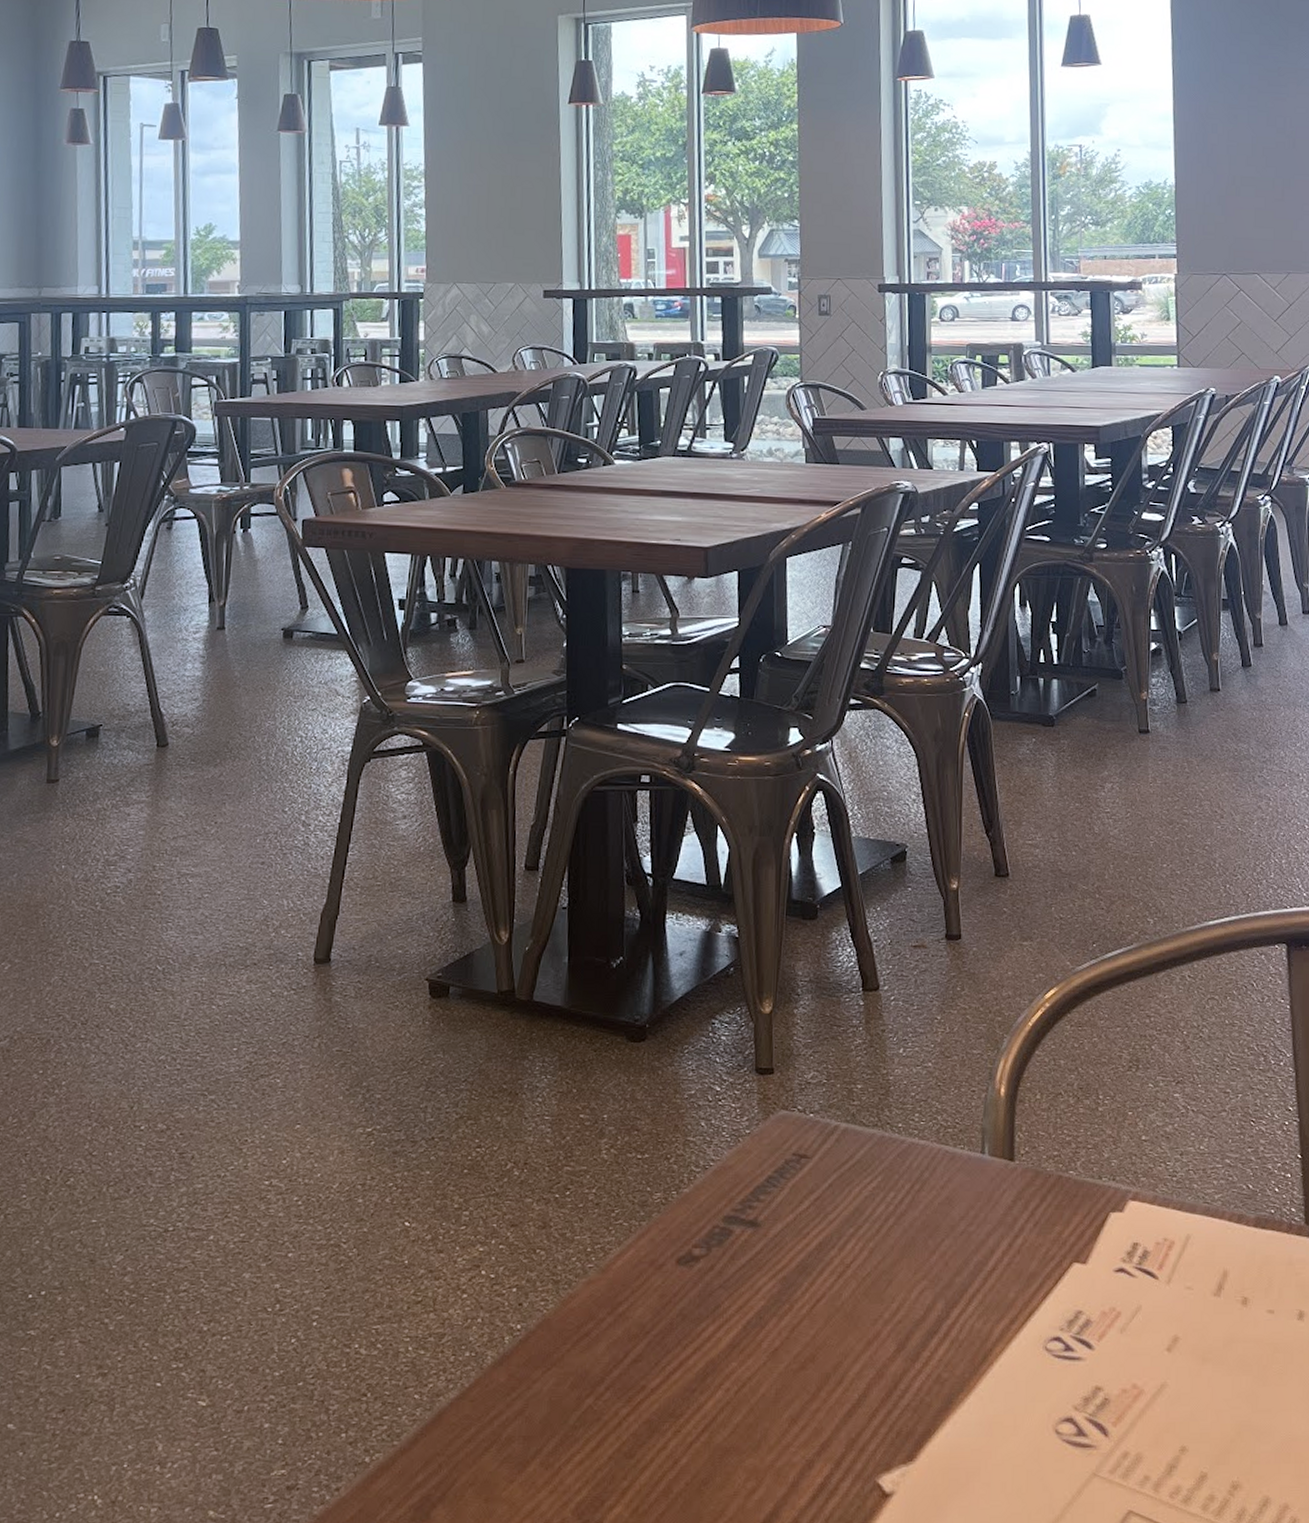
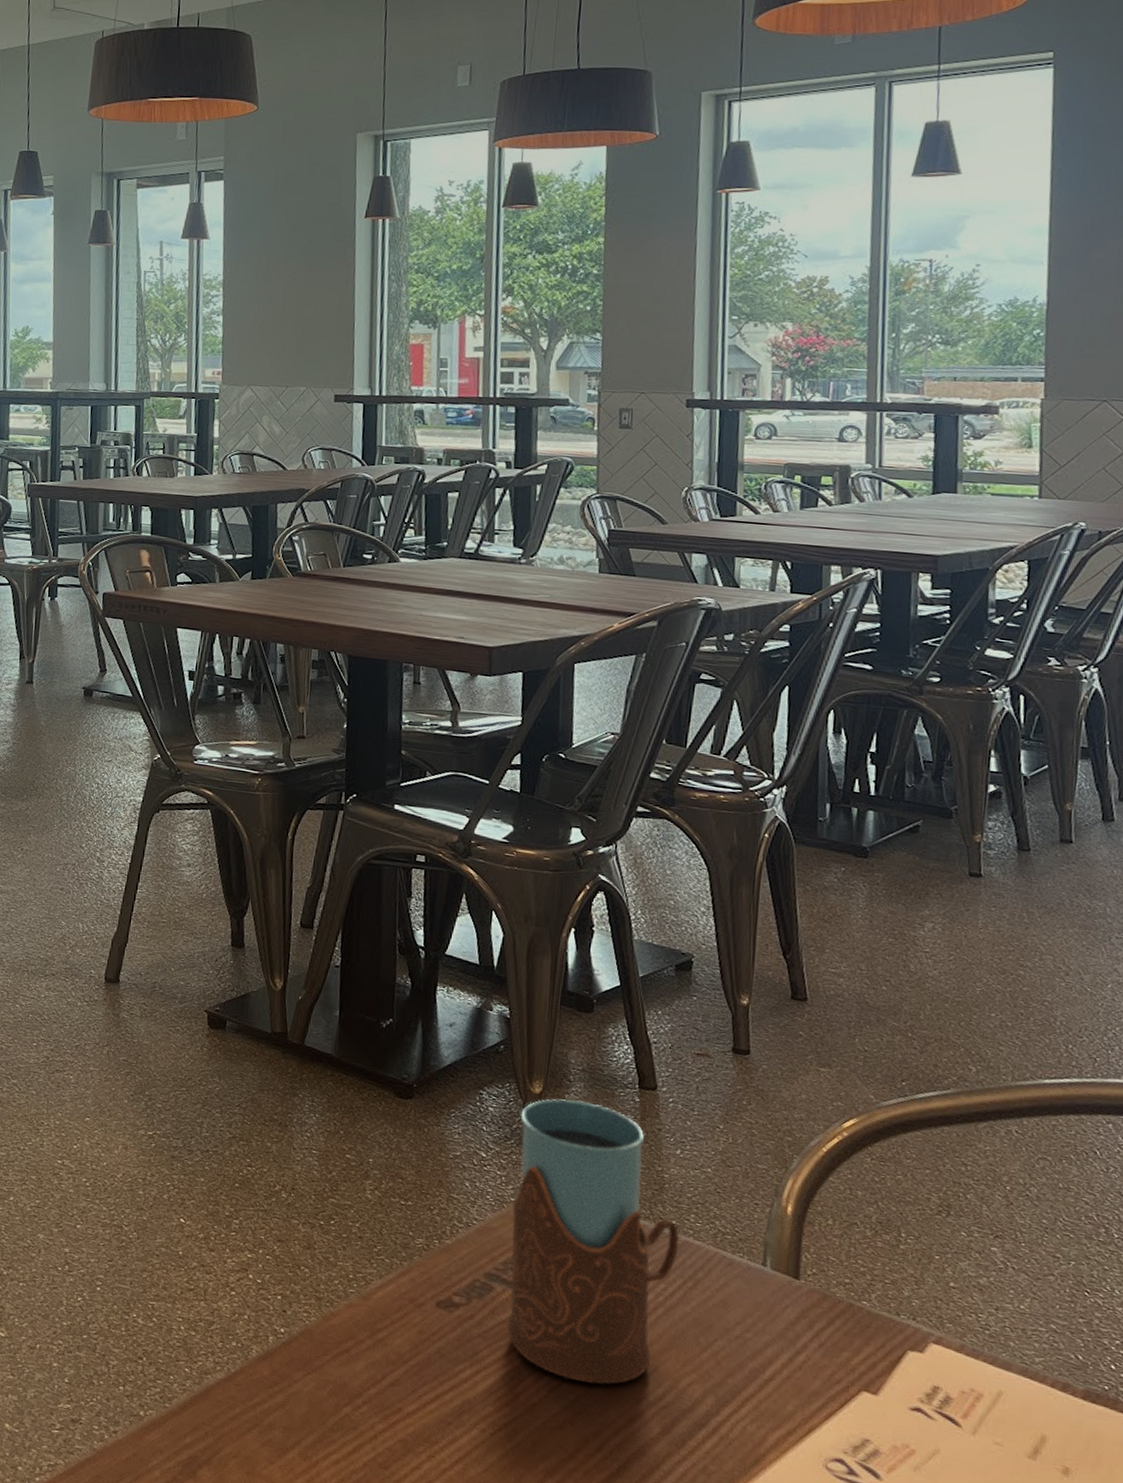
drinking glass: none [746,1014,906,1315] -> present [506,1098,680,1386]

